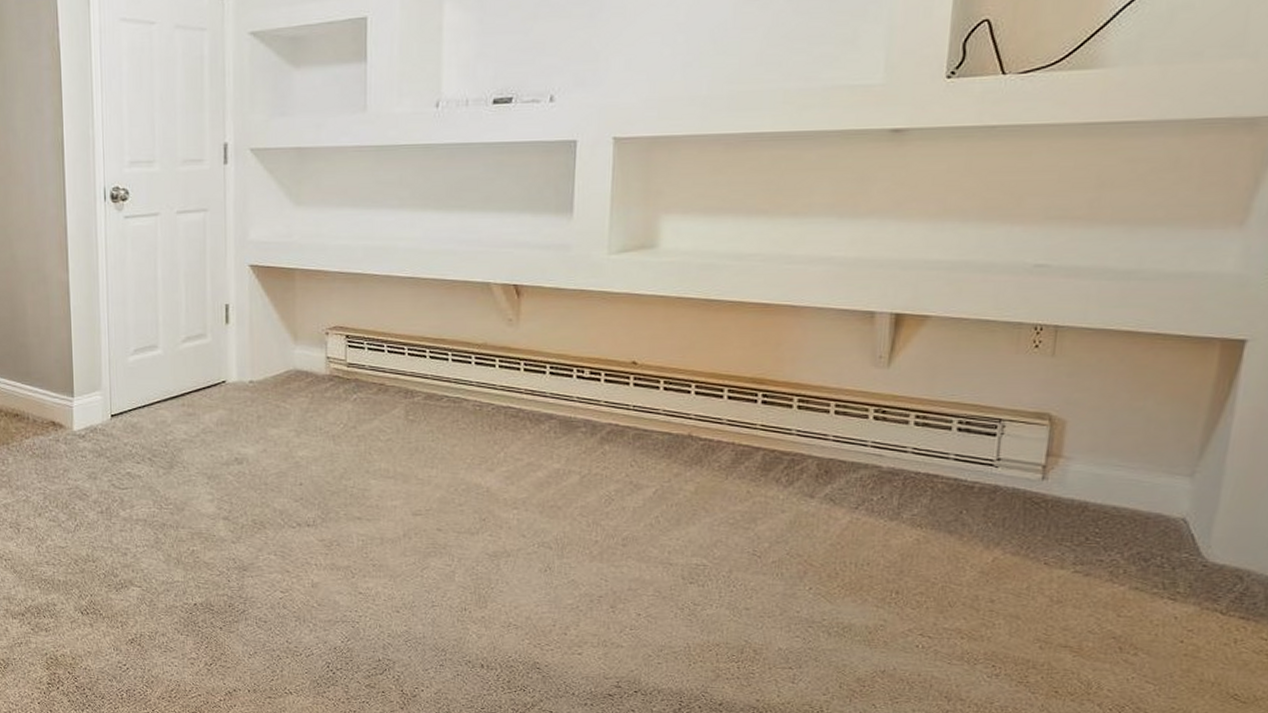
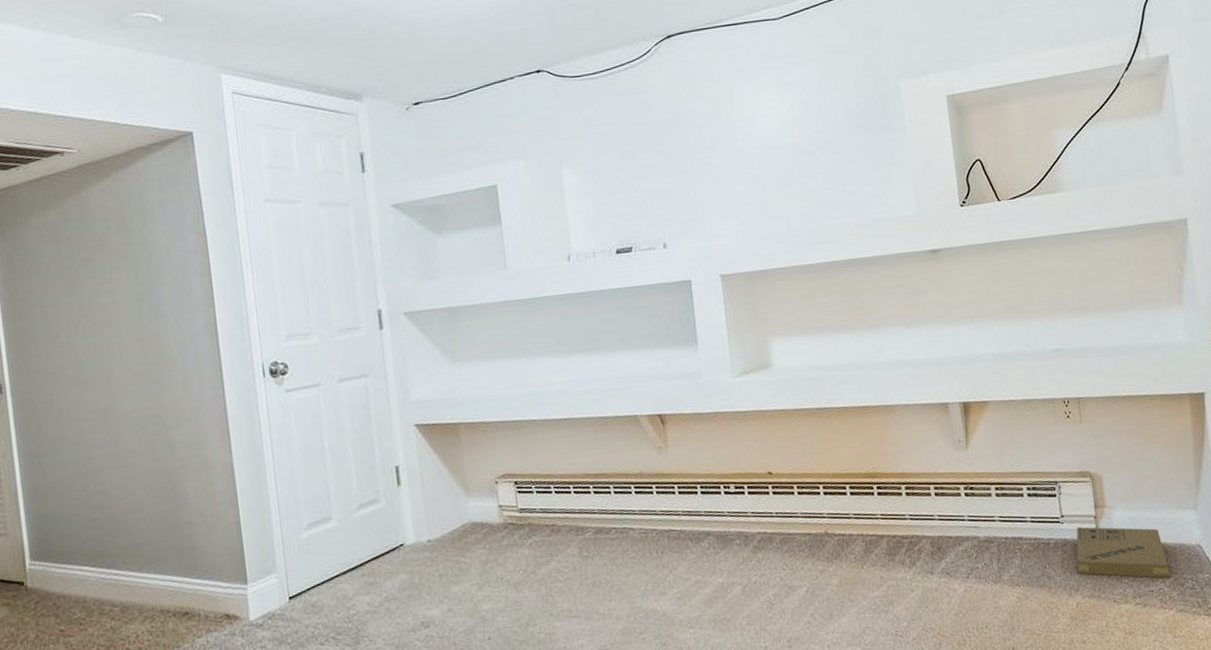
cardboard box: none [1004,474,1133,550] -> present [1076,526,1170,579]

